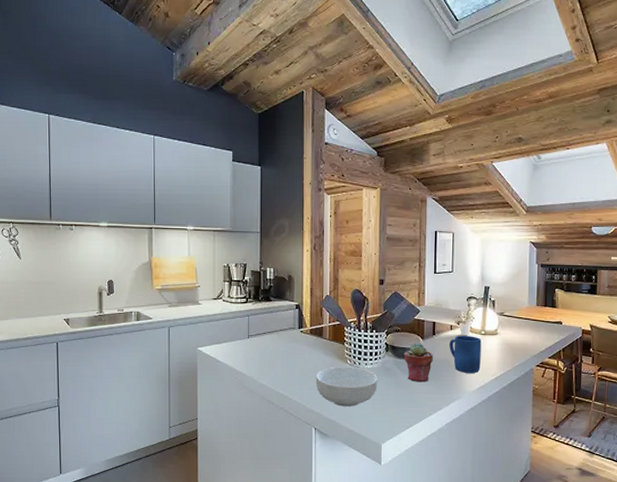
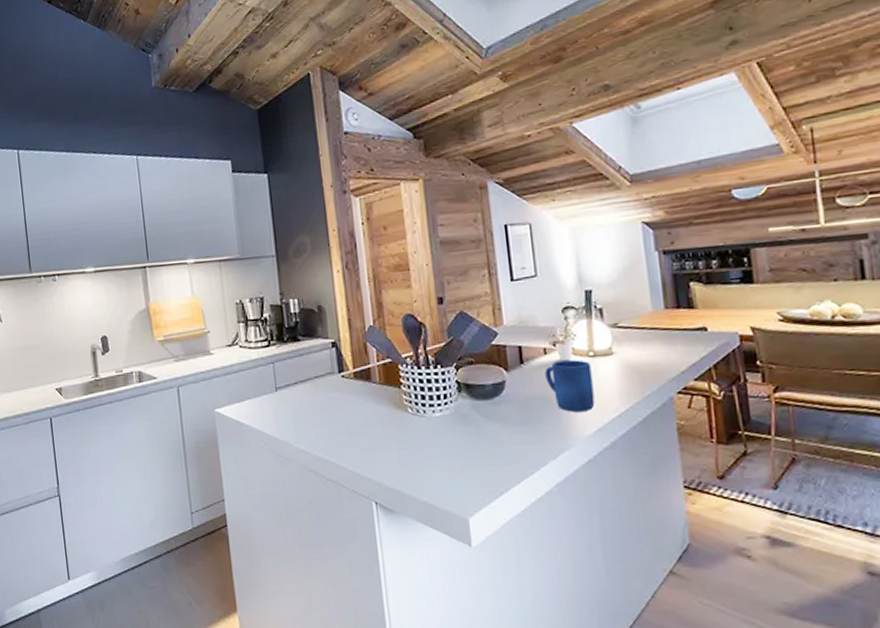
cereal bowl: present [315,366,378,407] -> none [368,416,453,471]
potted succulent: present [403,343,433,382] -> none [482,376,525,430]

